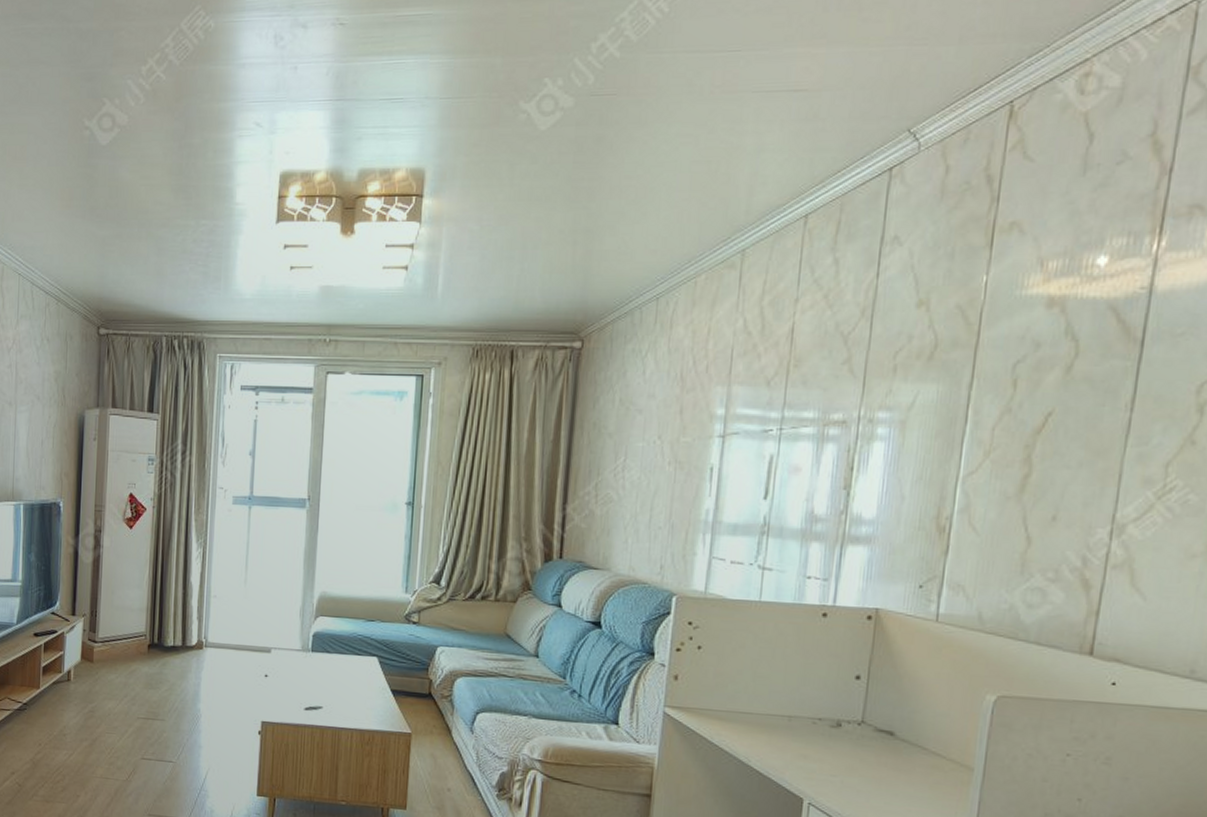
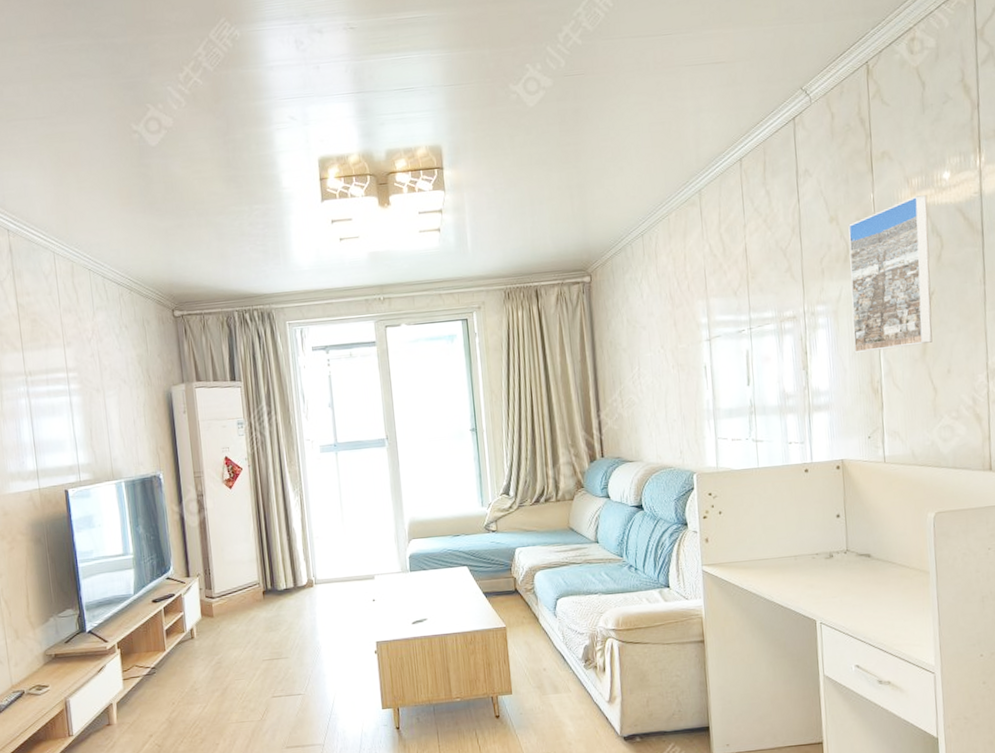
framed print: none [919,284,1068,479] -> present [848,195,933,353]

